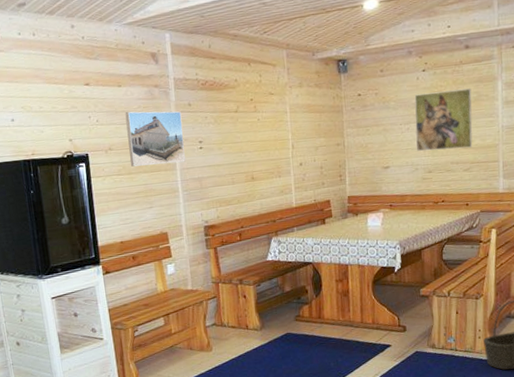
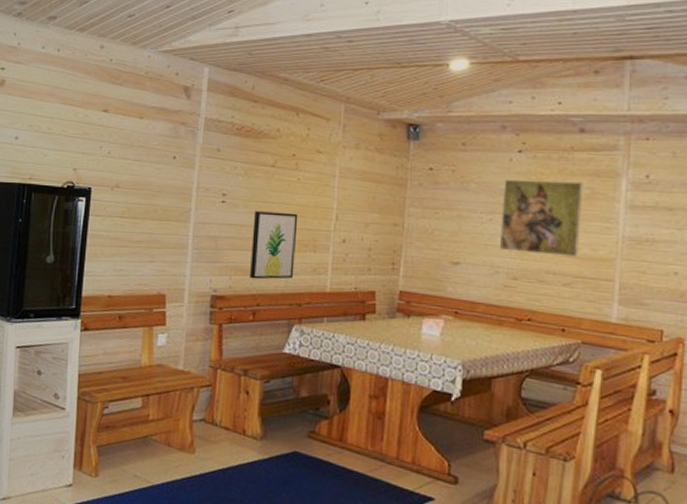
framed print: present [125,111,186,167] -> none [137,148,207,215]
wall art: none [228,148,266,207] -> present [250,211,298,280]

